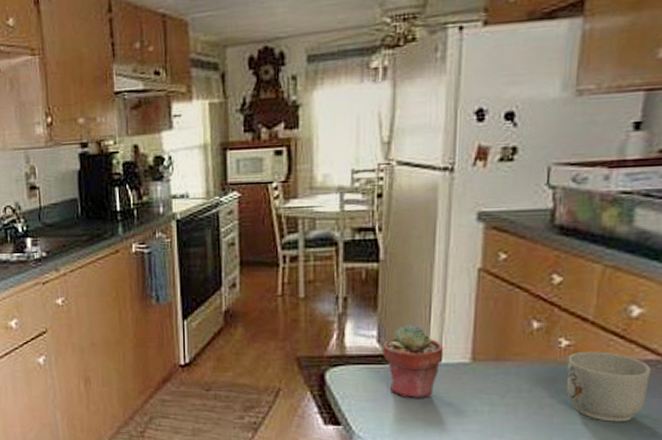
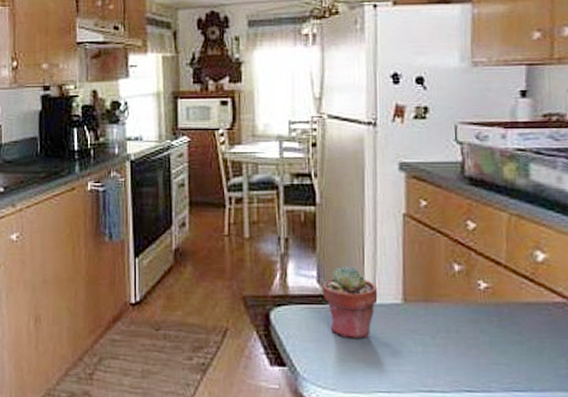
mug: present [565,351,651,422] -> none [486,293,559,363]

